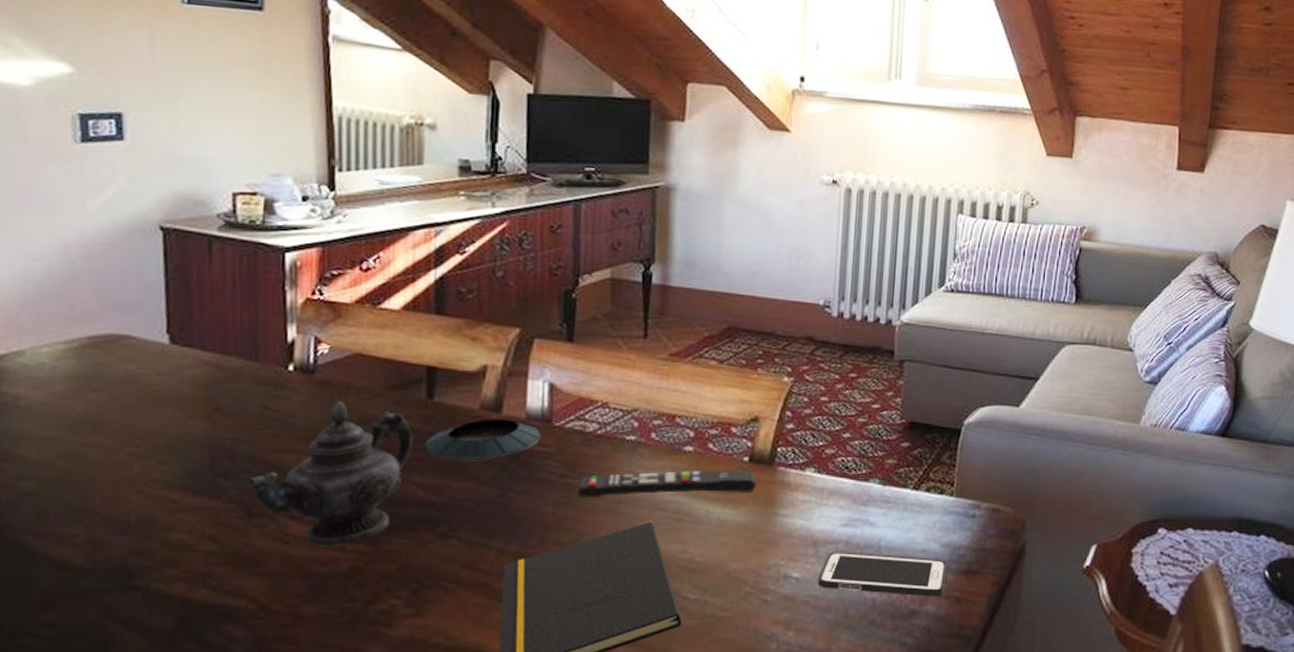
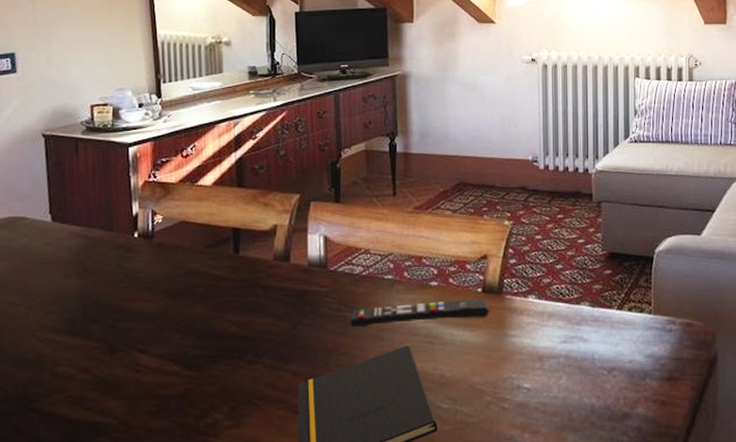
teapot: present [245,400,413,547] -> none [107,258,225,374]
saucer: present [424,418,542,462] -> none [234,266,320,302]
cell phone: present [817,552,948,597] -> none [545,364,652,401]

